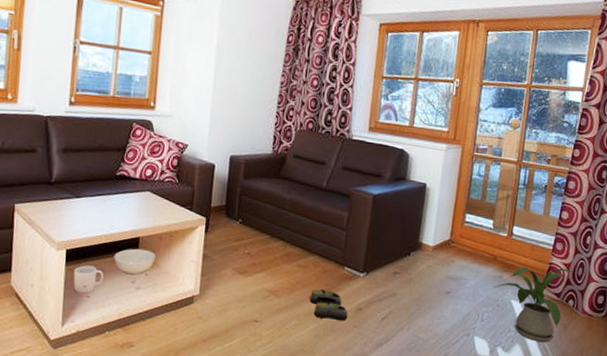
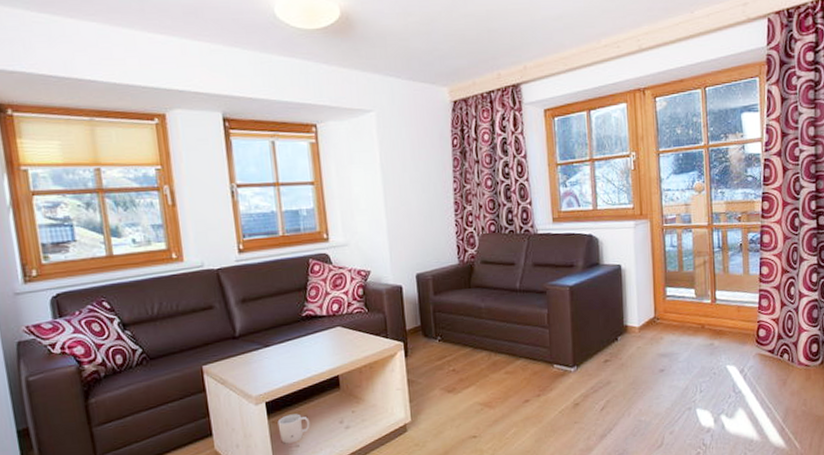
bowl: present [114,248,156,275] -> none [316,386,360,415]
slippers: present [310,288,348,320] -> none [524,391,566,422]
house plant: present [493,267,582,343] -> none [706,323,800,402]

